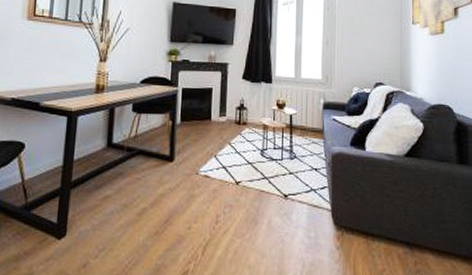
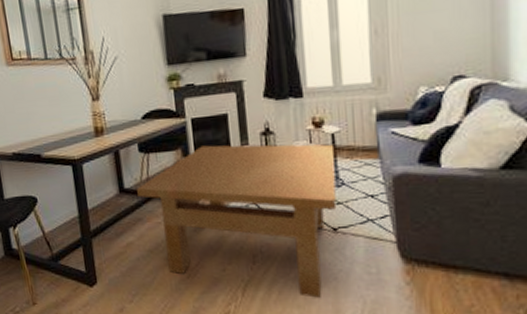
table: none [123,112,290,259] -> present [137,144,337,298]

